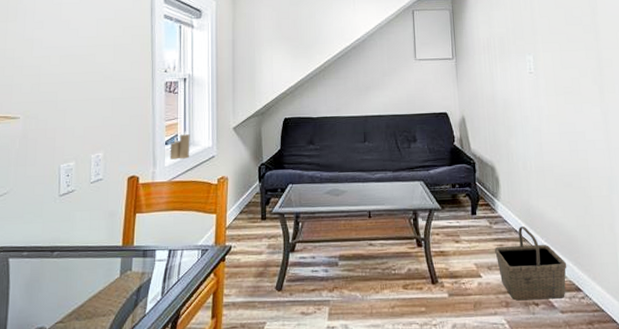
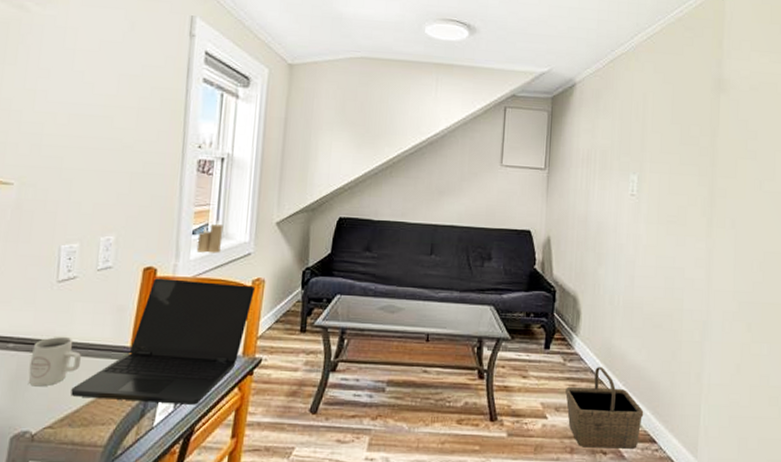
mug: none [41,241,83,288] -> present [28,336,82,387]
laptop: none [76,183,221,293] -> present [71,278,256,405]

